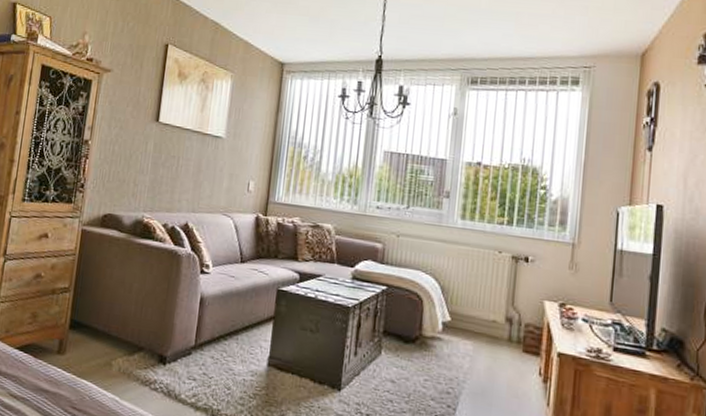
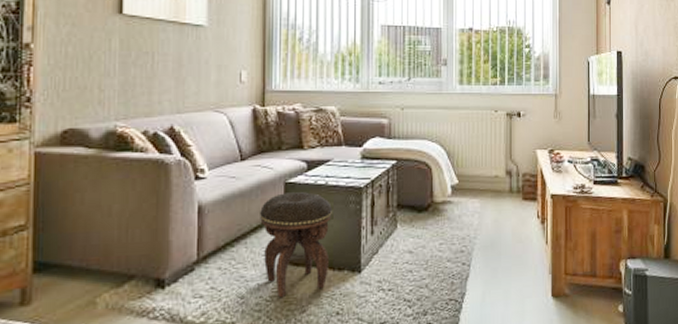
footstool: none [251,299,319,398] -> present [260,192,332,298]

